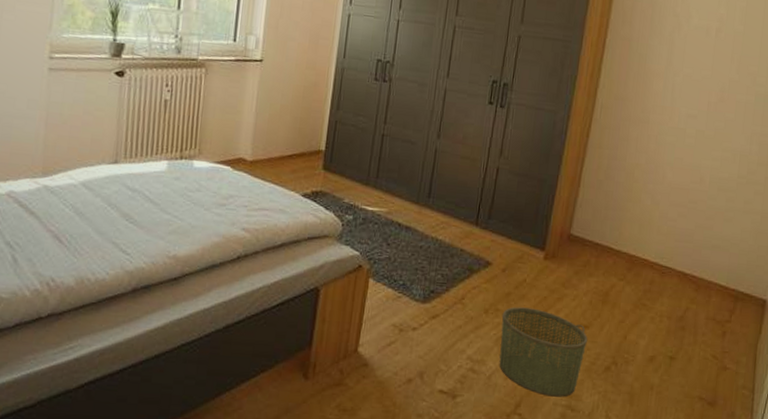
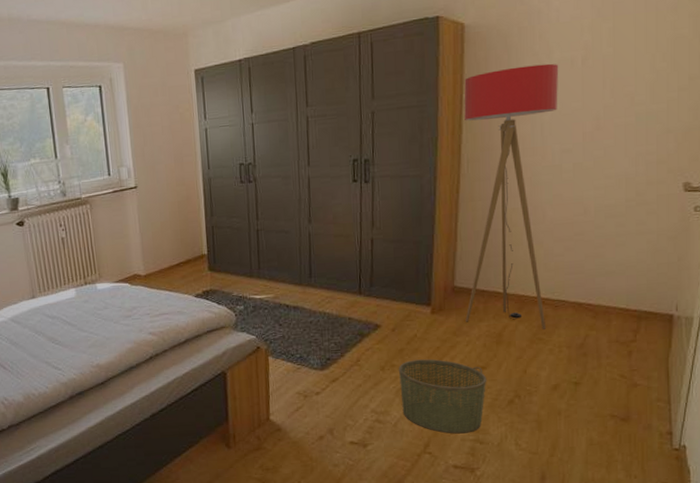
floor lamp: none [576,22,696,295] -> present [464,63,559,329]

